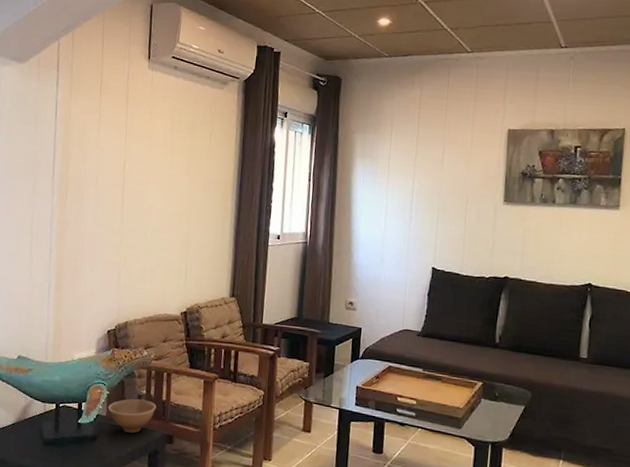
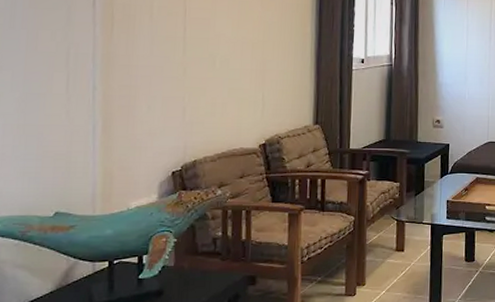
bowl: present [108,399,156,433] -> none [176,242,235,281]

